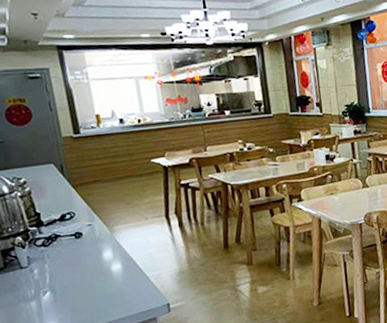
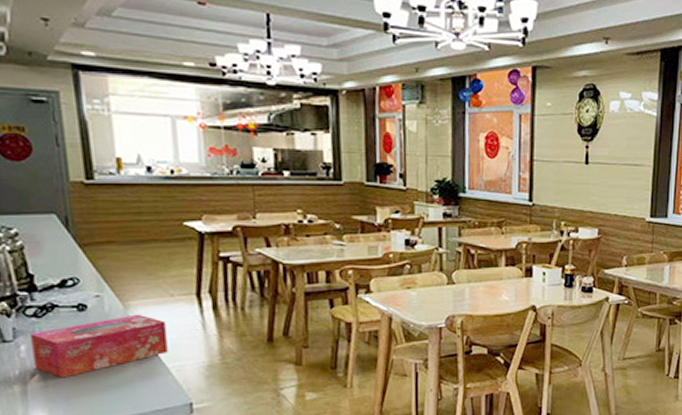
tissue box: none [41,236,147,293] -> present [31,314,168,378]

